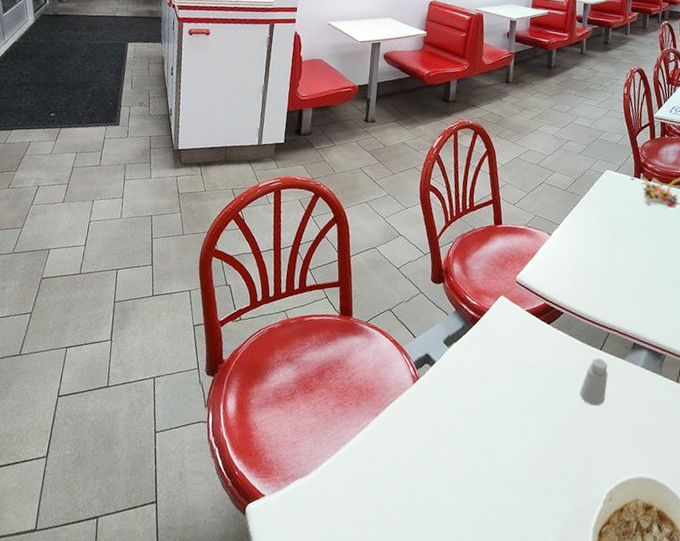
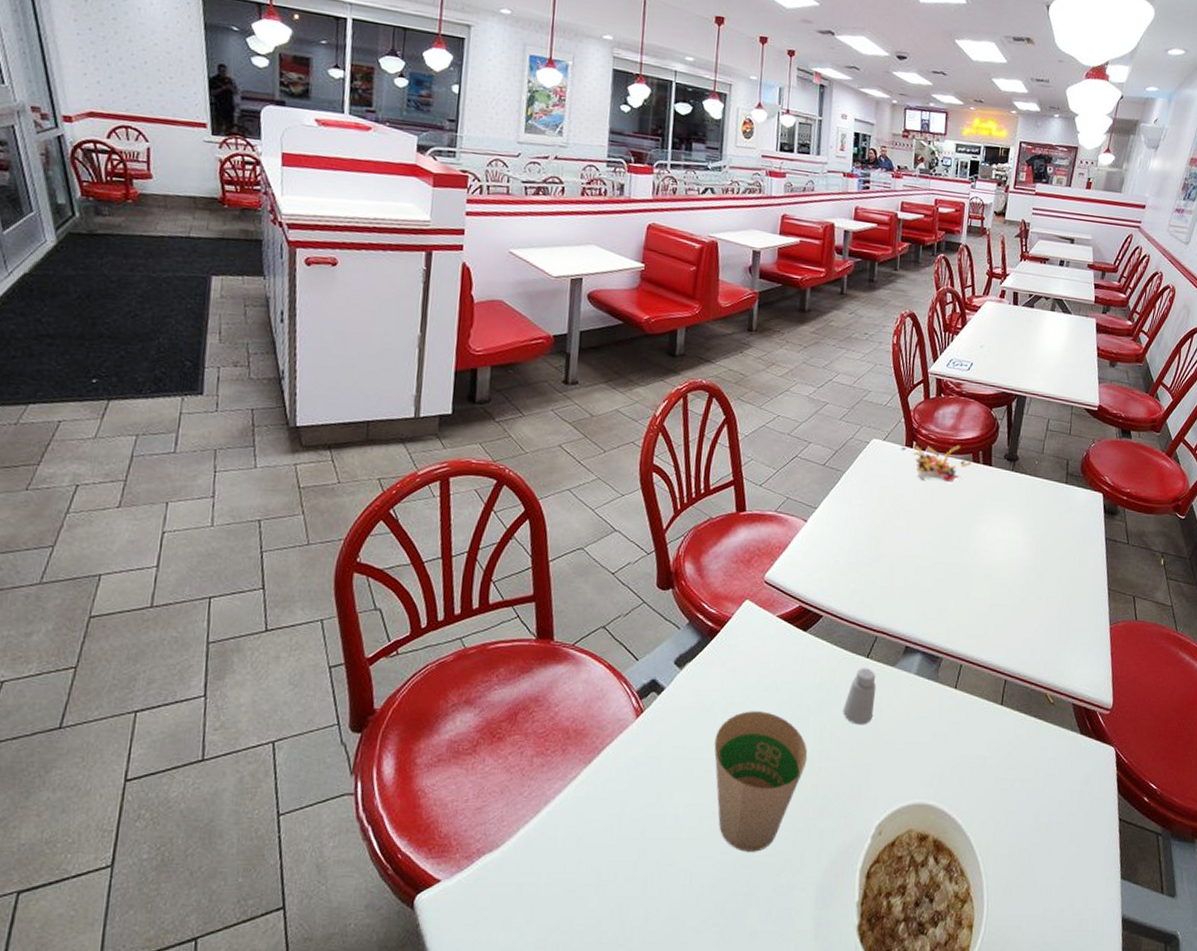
paper cup: none [473,385,550,503] -> present [714,711,808,852]

